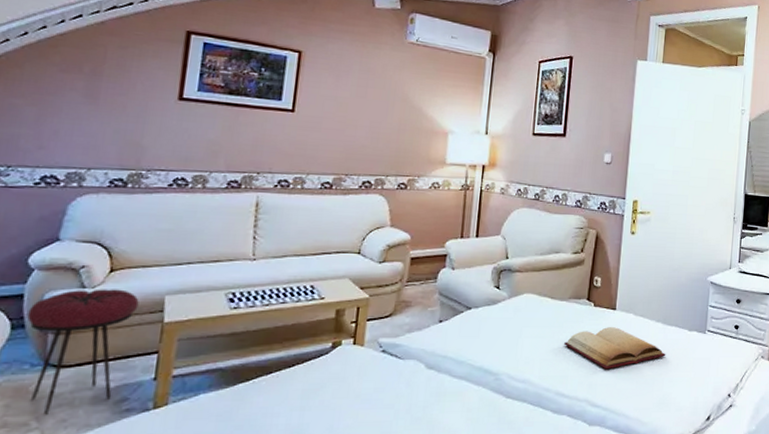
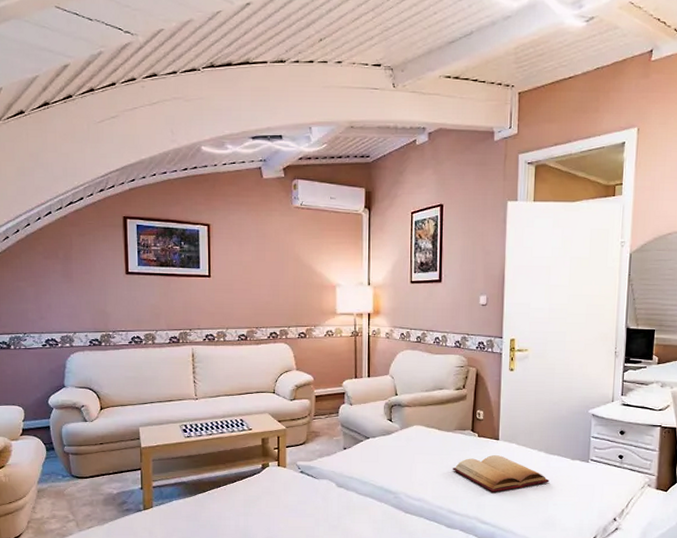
stool: present [27,289,139,415] -> none [54,422,123,511]

